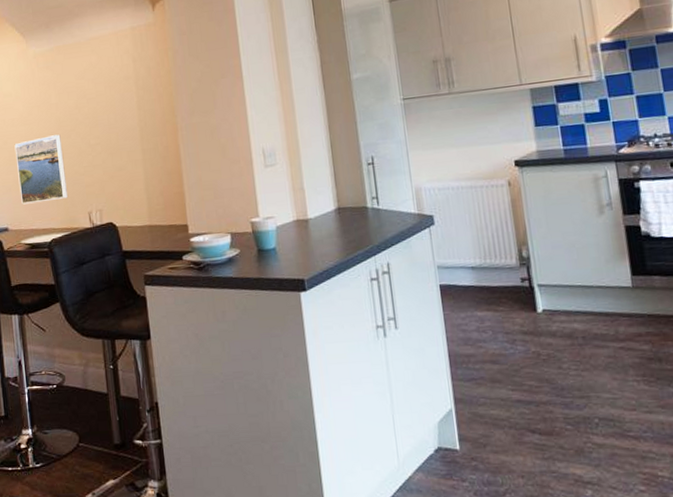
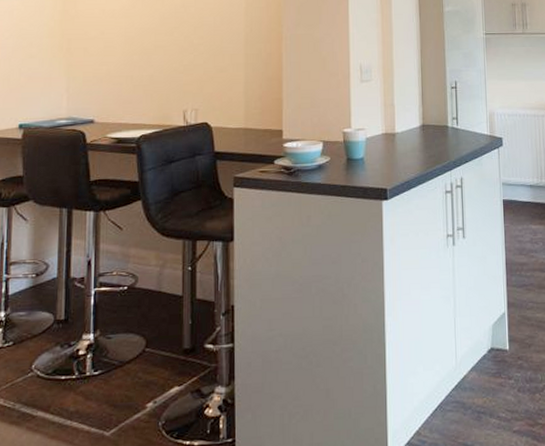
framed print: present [14,134,69,205] -> none [111,30,164,97]

